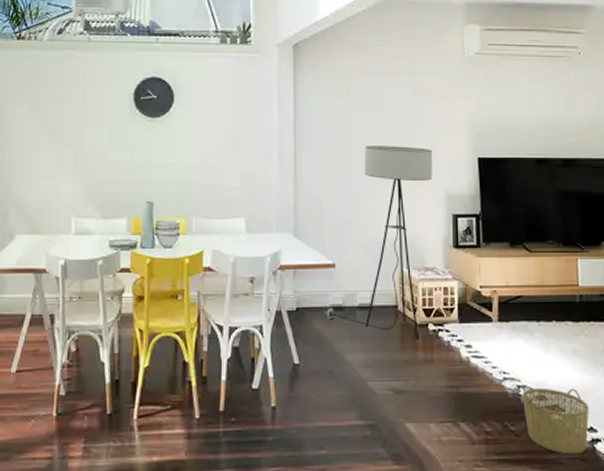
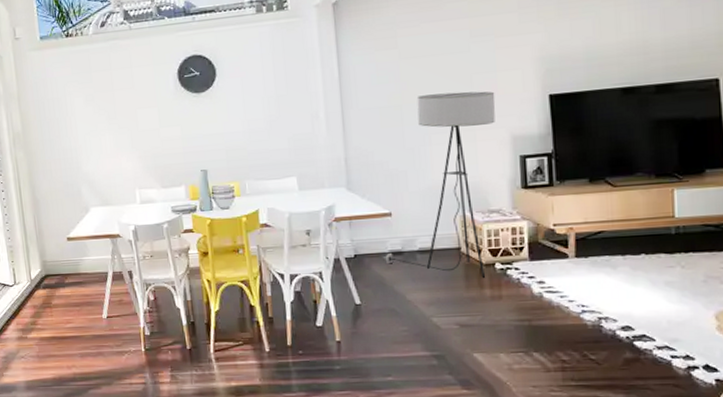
basket: present [522,387,589,455] -> none [604,318,685,381]

